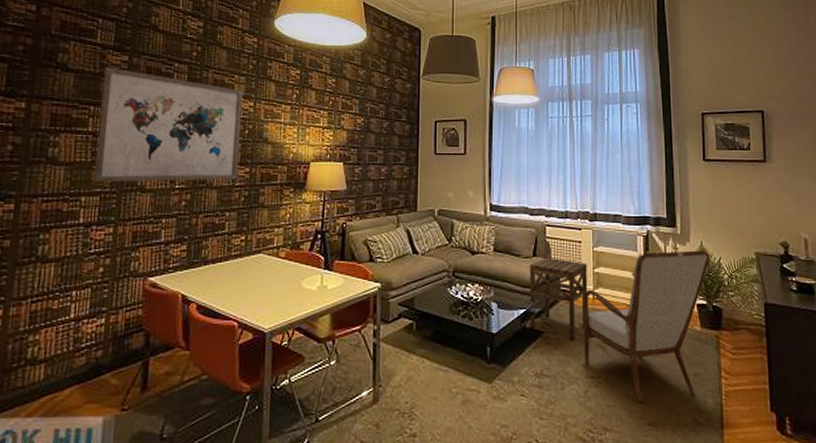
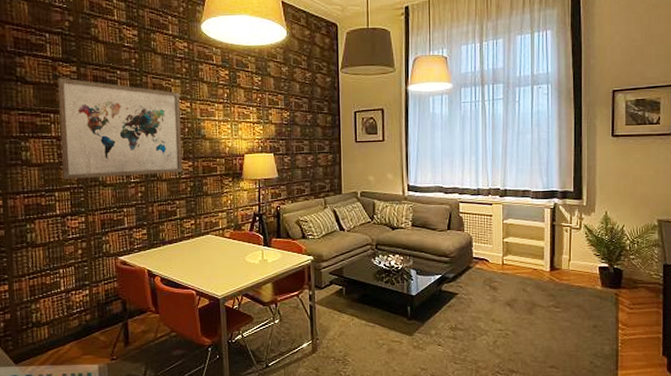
side table: present [529,257,588,339] -> none [444,230,498,299]
armchair: present [583,250,710,403] -> none [493,219,614,350]

